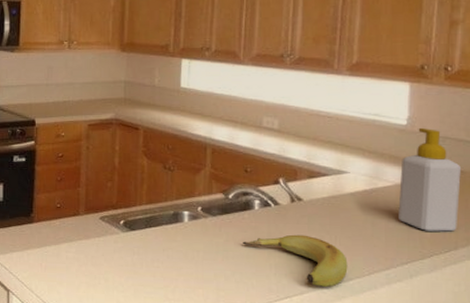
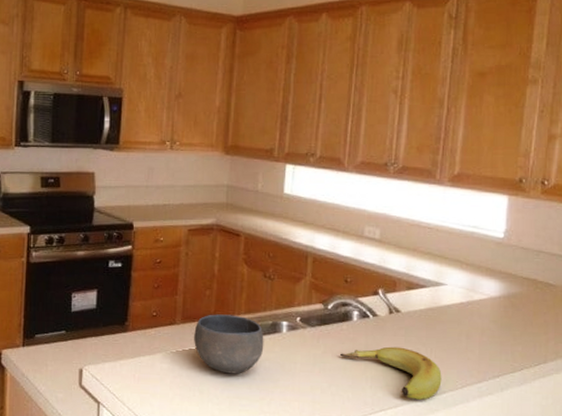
bowl: none [97,205,166,263] -> present [194,314,264,374]
soap bottle: present [398,127,461,232] -> none [492,240,553,345]

